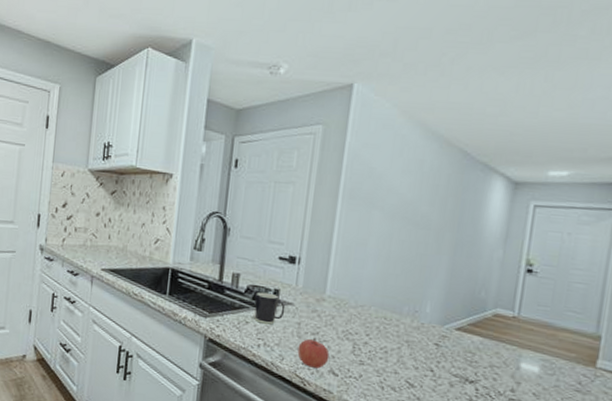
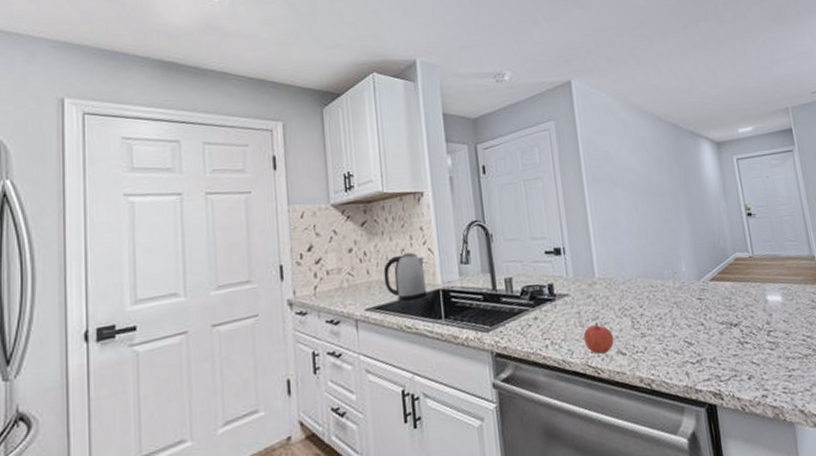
kettle: none [122,227,161,272] -> present [383,252,427,301]
mug: present [254,291,285,325] -> none [531,289,563,323]

